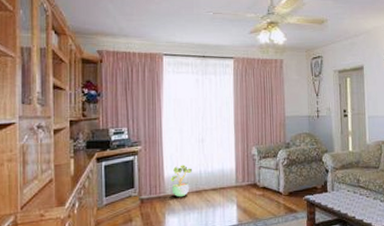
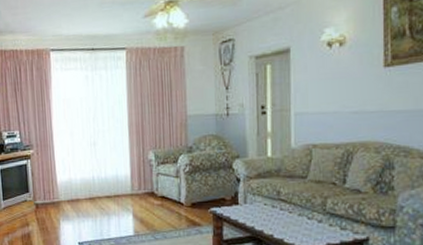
potted plant: present [170,165,192,198] -> none [63,170,85,204]

